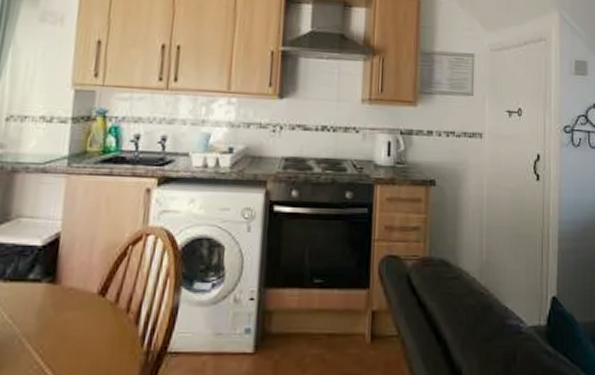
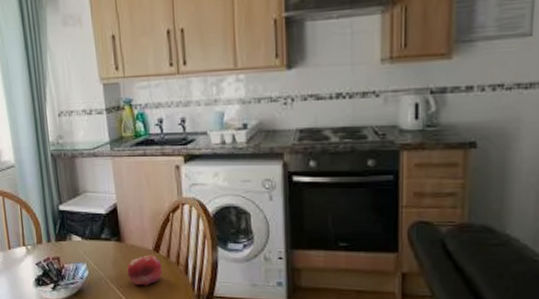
fruit: none [55,300,106,344] -> present [127,255,162,286]

